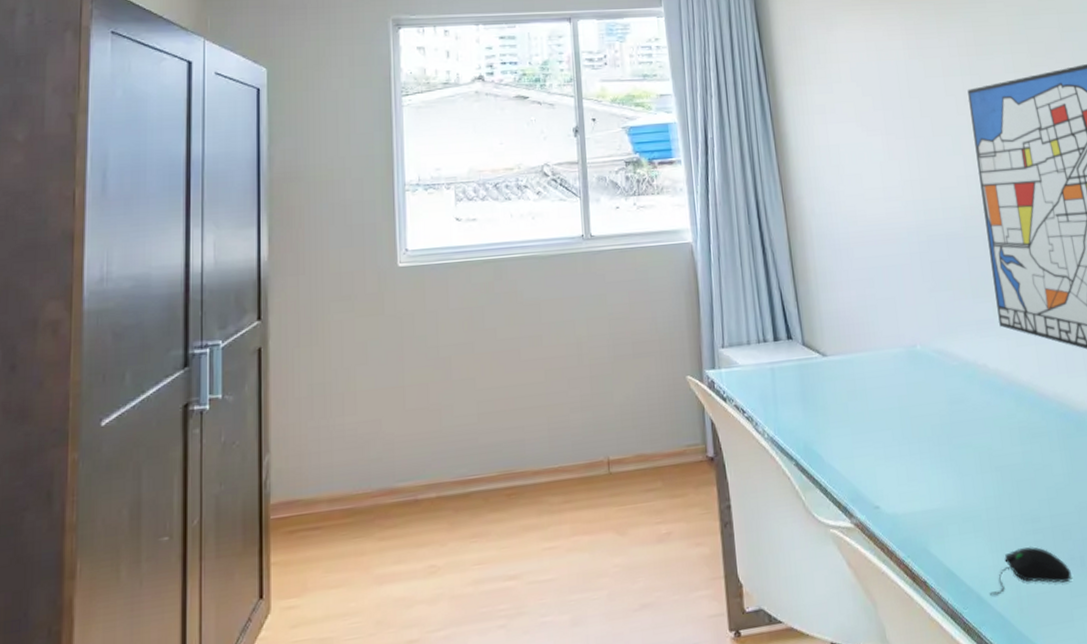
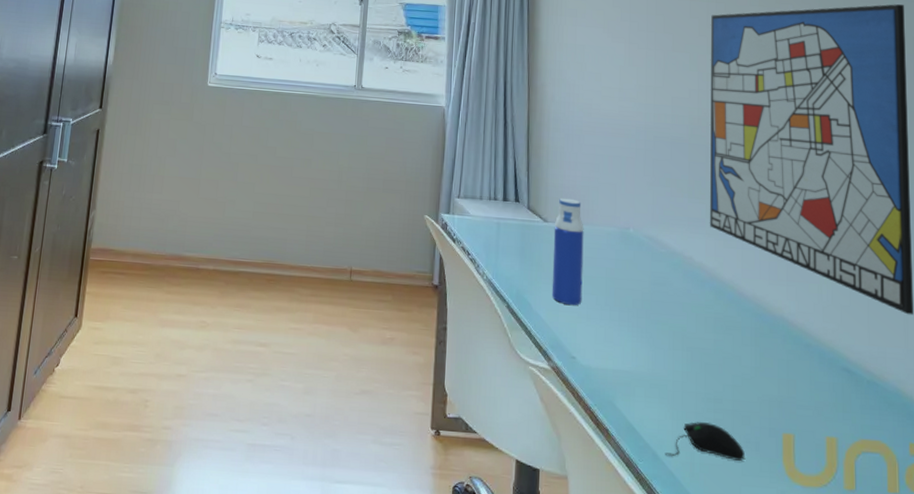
water bottle: none [834,323,878,448] -> present [551,198,584,306]

